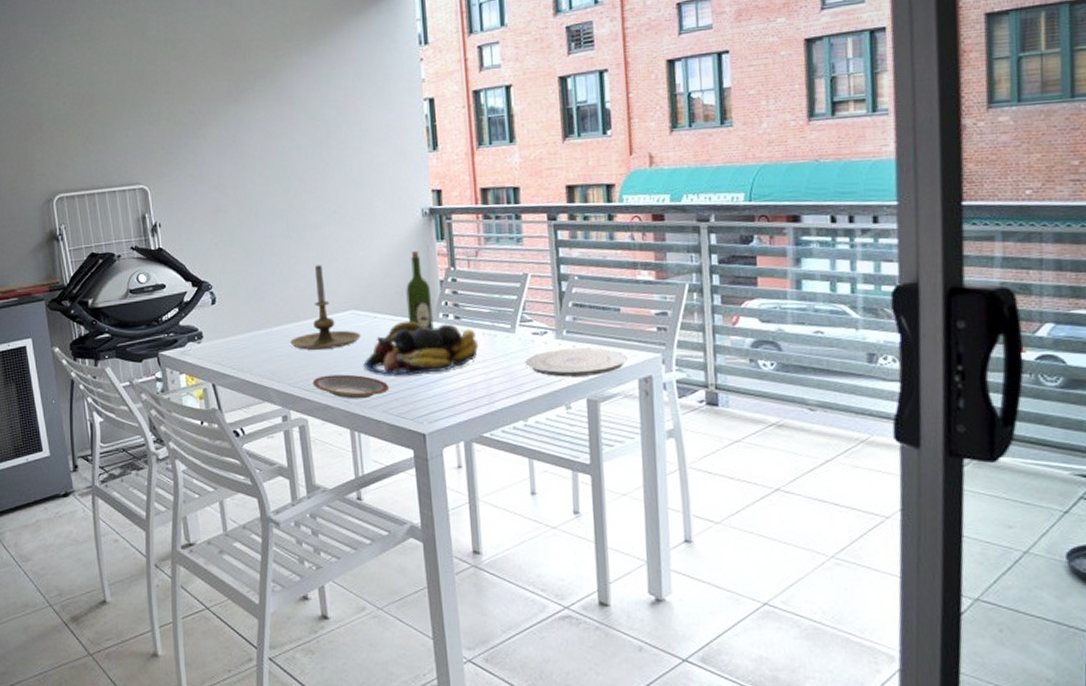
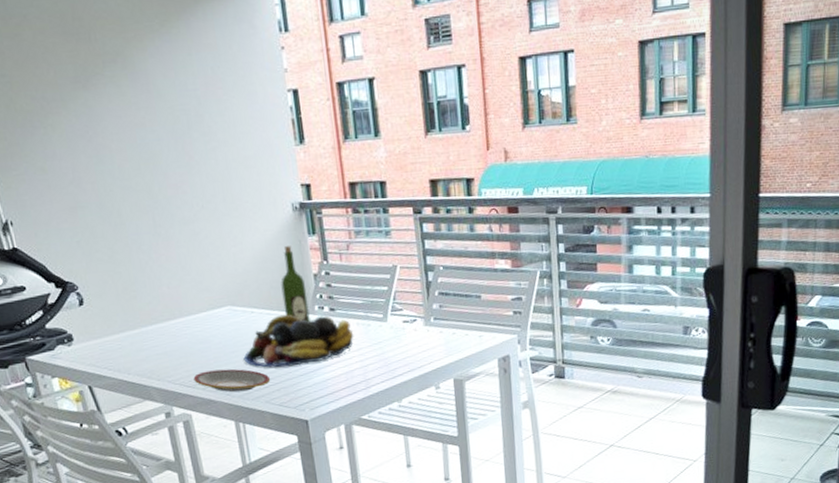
candle holder: present [290,265,360,350] -> none [167,262,239,347]
plate: present [525,348,627,377] -> none [397,332,488,360]

